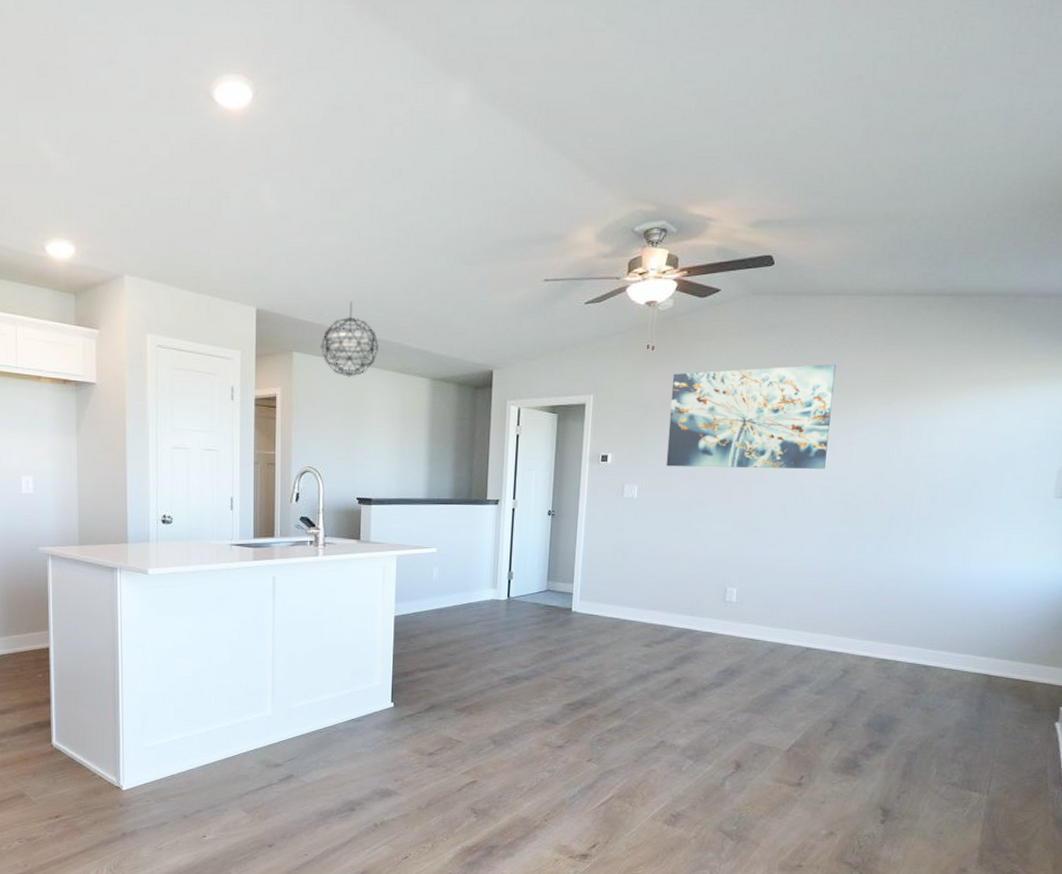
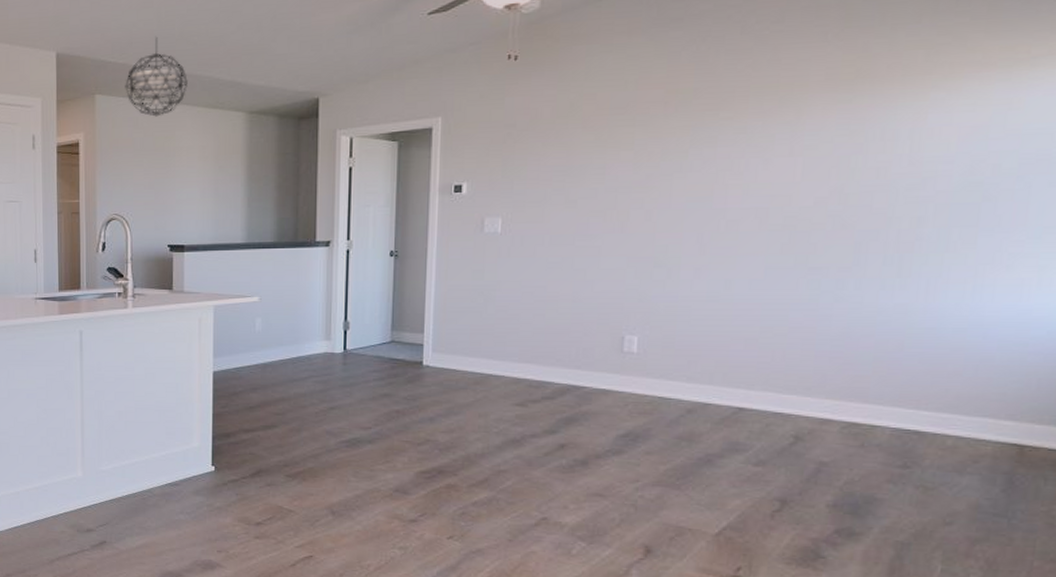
wall art: present [666,363,836,469] -> none [537,57,767,195]

